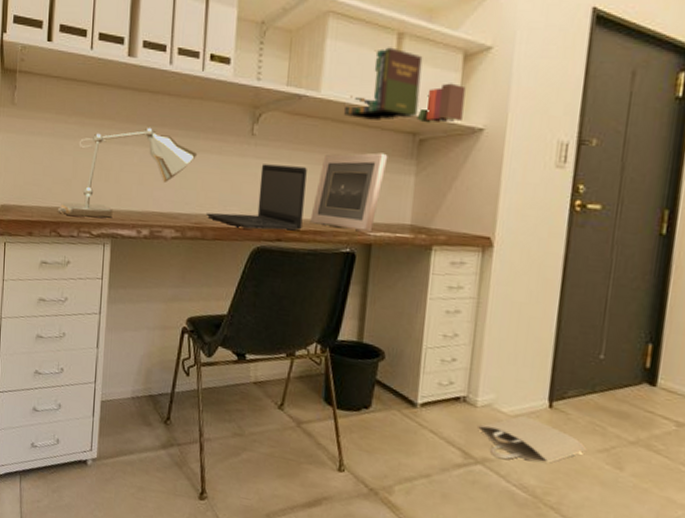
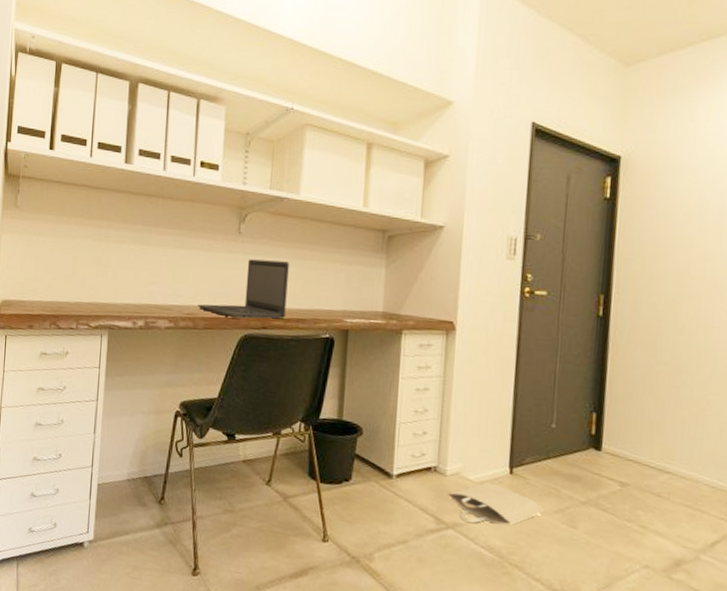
desk lamp: present [58,127,198,218] -> none [58,227,190,311]
picture frame: present [310,152,388,233] -> none [293,248,361,320]
books: present [344,47,423,120] -> none [321,155,389,219]
books: present [417,83,466,124] -> none [385,186,427,222]

